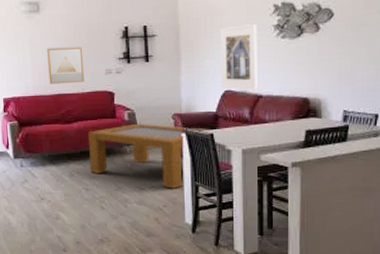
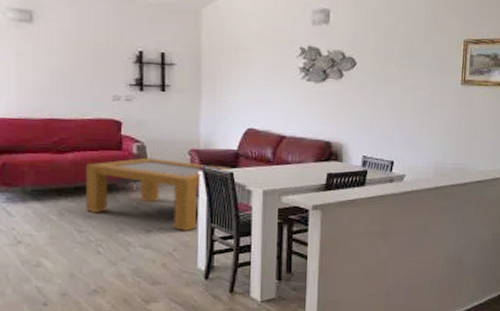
wall art: present [47,47,85,84] -> none [39,64,86,108]
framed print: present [220,24,257,90] -> none [244,64,283,130]

